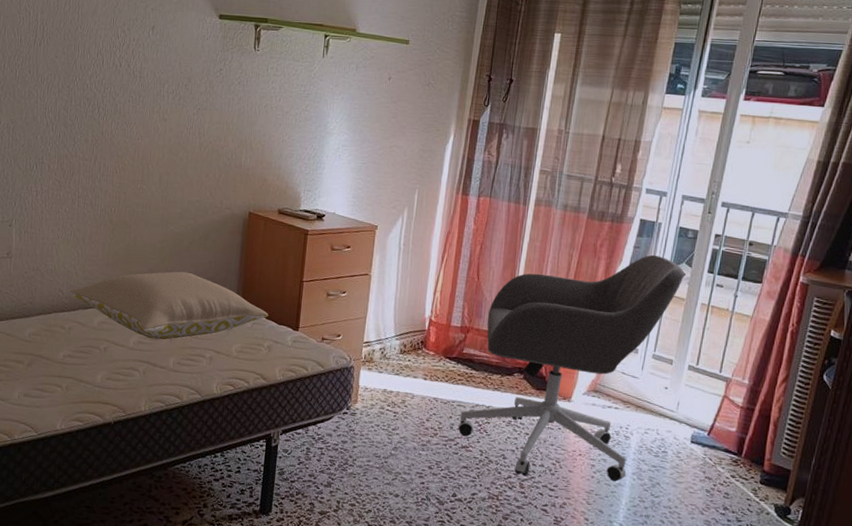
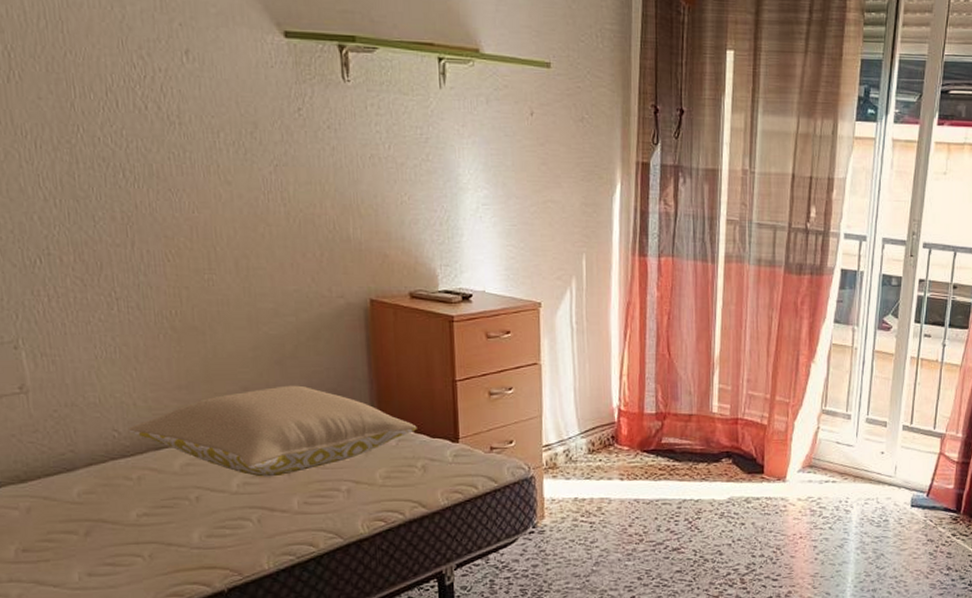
office chair: present [457,254,685,482] -> none [665,308,891,571]

